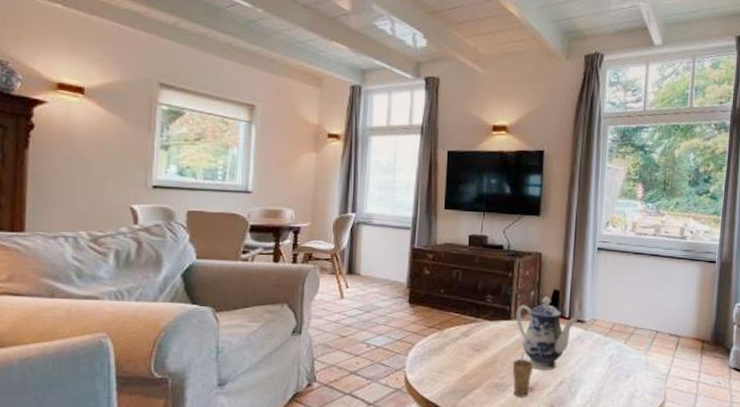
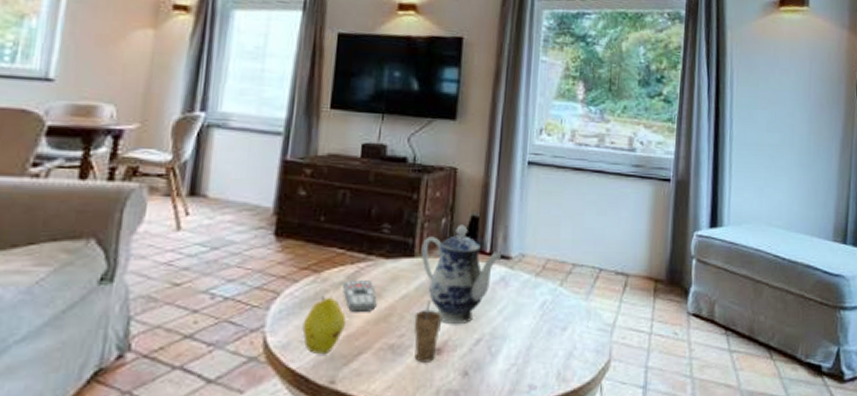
fruit: none [431,346,462,389] -> present [302,295,346,355]
remote control: none [459,336,484,360] -> present [343,280,377,313]

